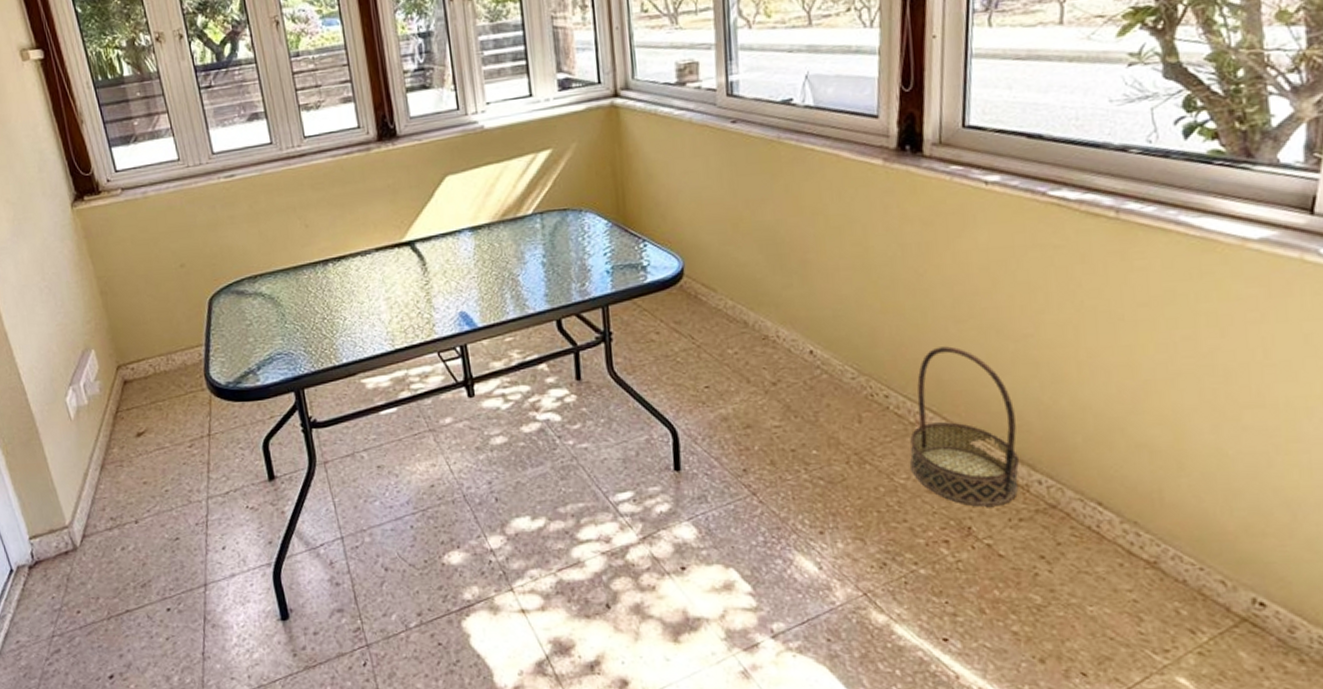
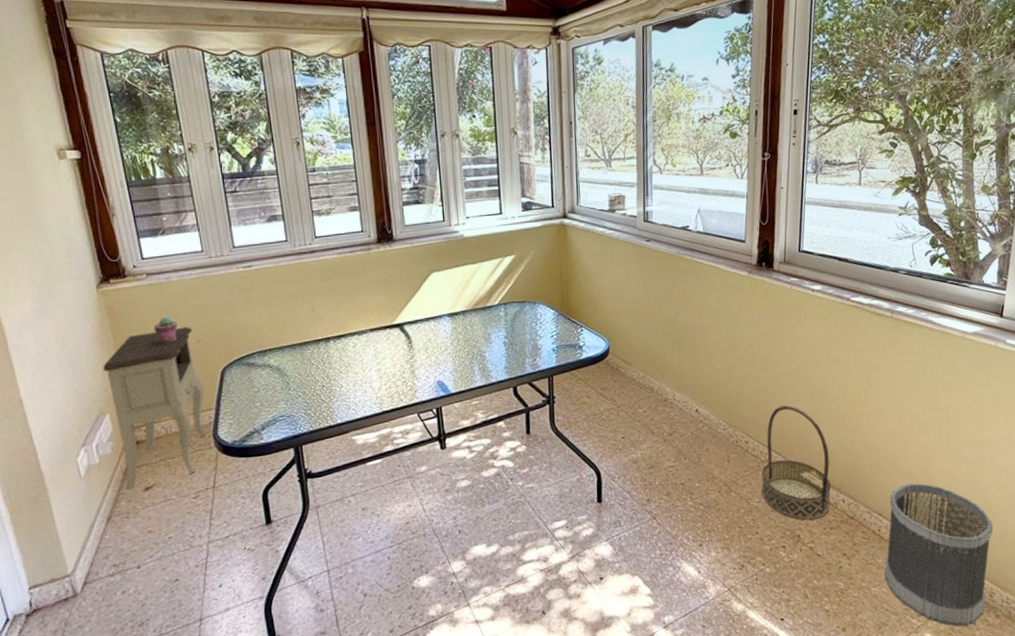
nightstand: none [84,249,198,434] -> present [103,327,207,489]
potted succulent: none [133,237,159,270] -> present [154,316,178,344]
wastebasket: none [1107,460,1296,672] -> present [884,482,994,627]

